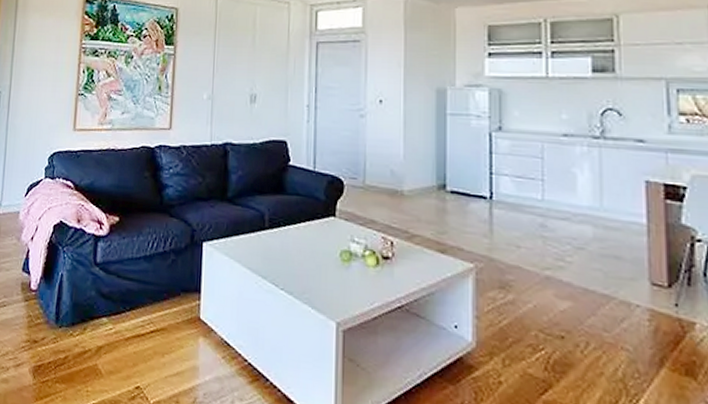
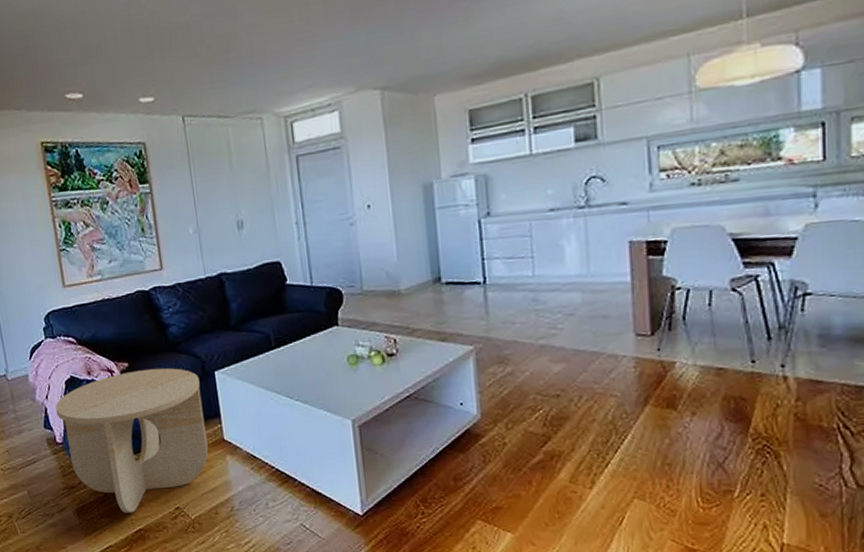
side table: none [37,227,186,384] -> present [55,368,209,513]

